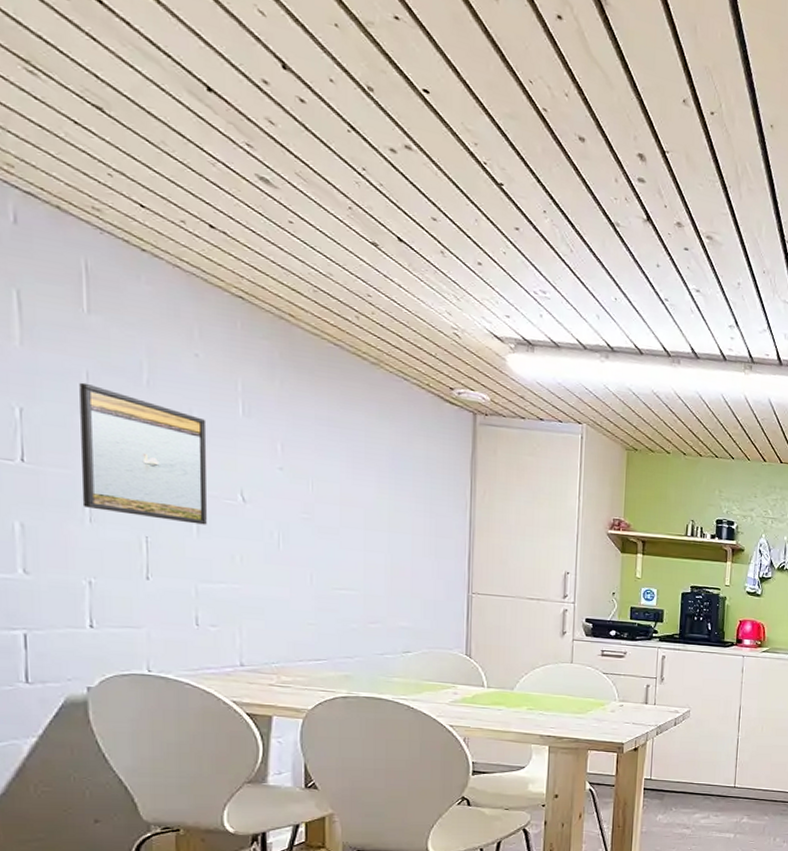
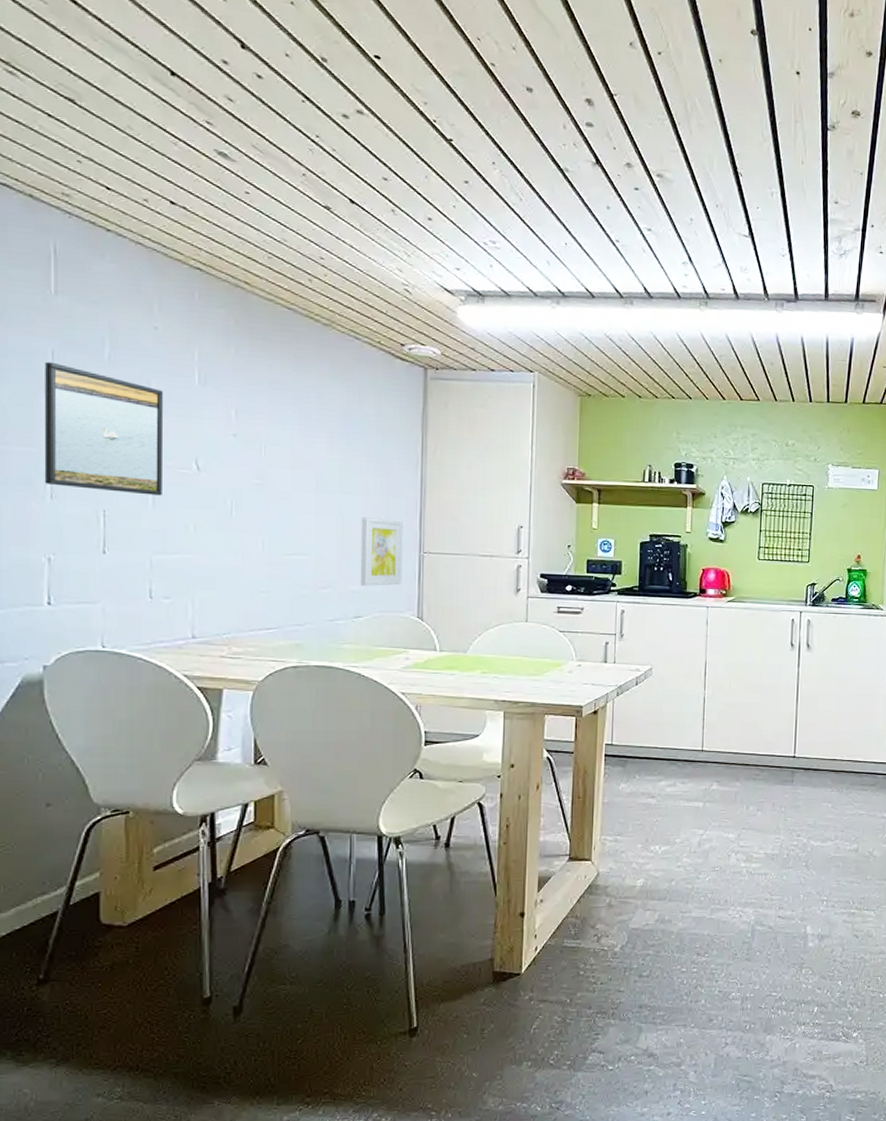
wall art: none [409,556,452,623] -> present [360,517,403,586]

